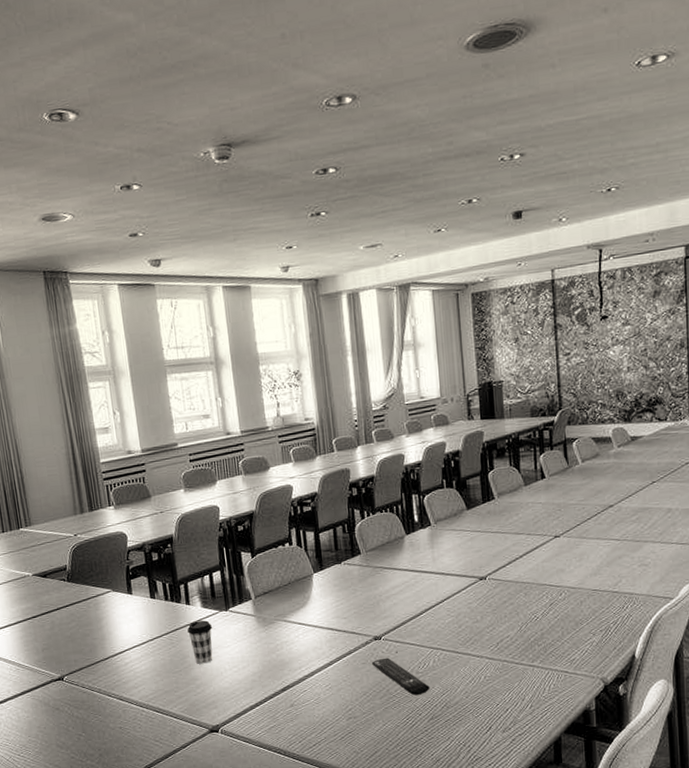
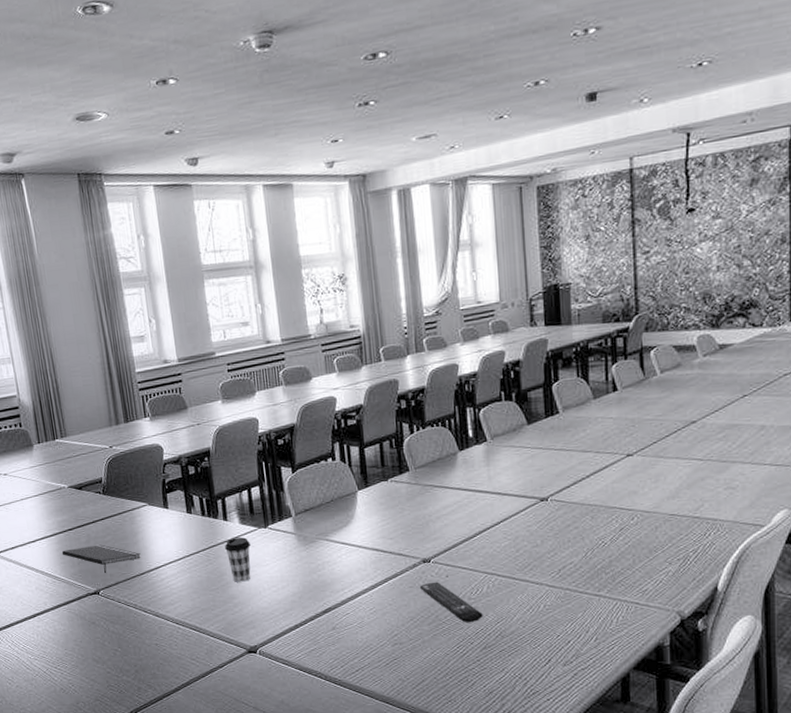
notepad: none [25,631,105,659] -> present [61,544,141,573]

